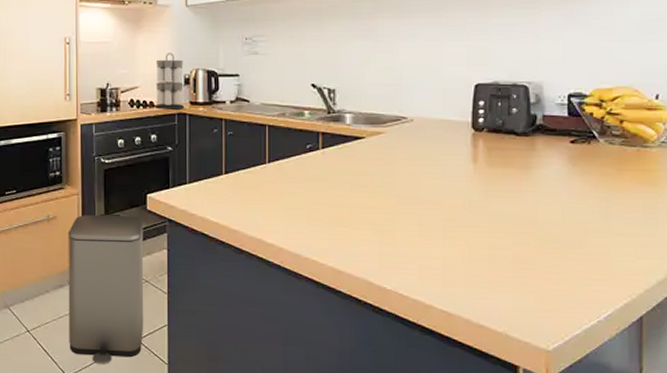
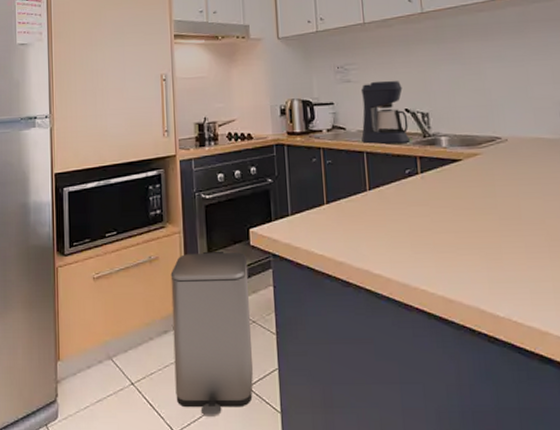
spice rack: present [156,53,184,109] -> none [252,84,281,141]
coffee maker: none [265,54,314,119] -> present [360,80,410,144]

